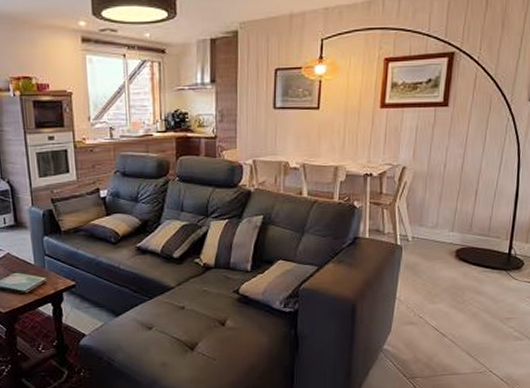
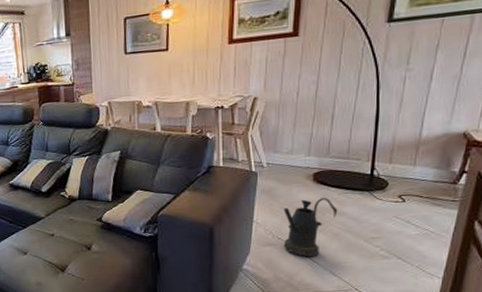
watering can: none [424,276,477,337] -> present [283,198,338,257]

